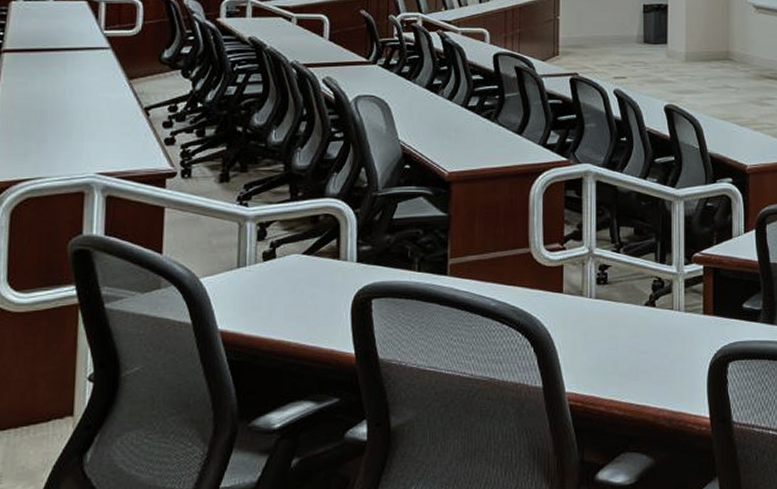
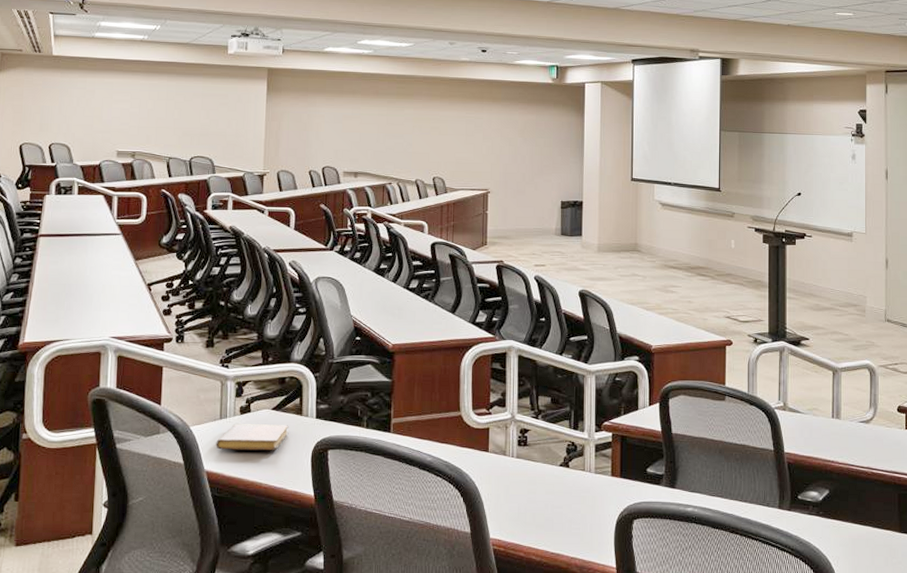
notebook: none [232,272,324,305] -> present [216,424,289,451]

